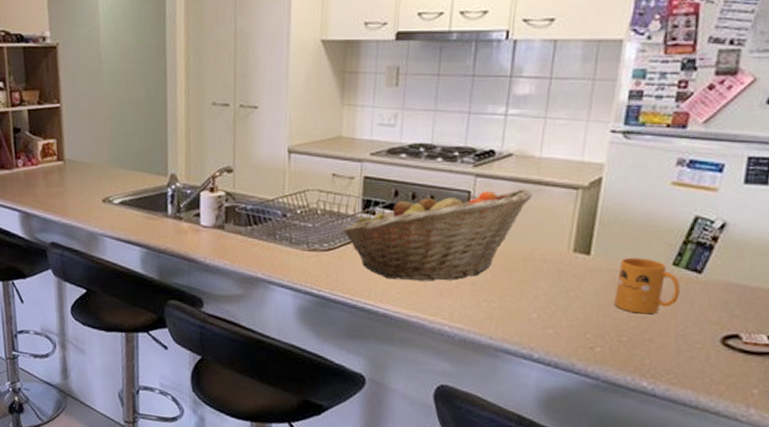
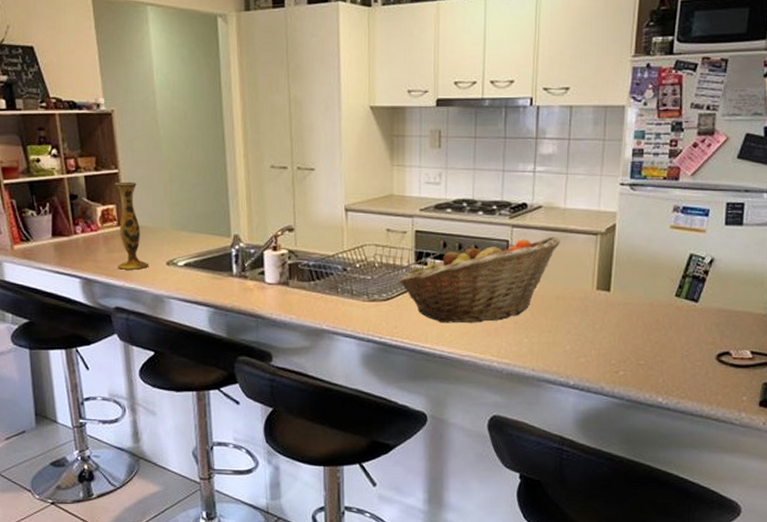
vase: none [54,116,85,206] -> present [115,181,148,270]
mug: present [614,257,681,315] -> none [632,291,683,340]

